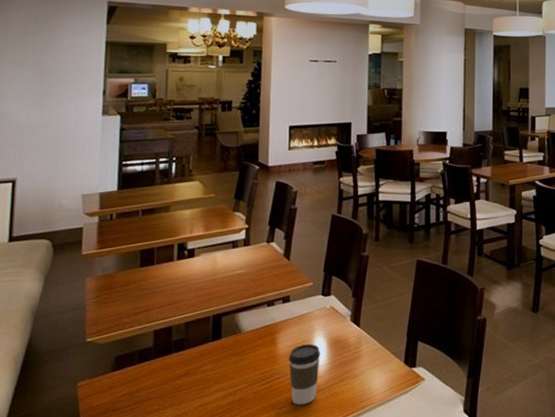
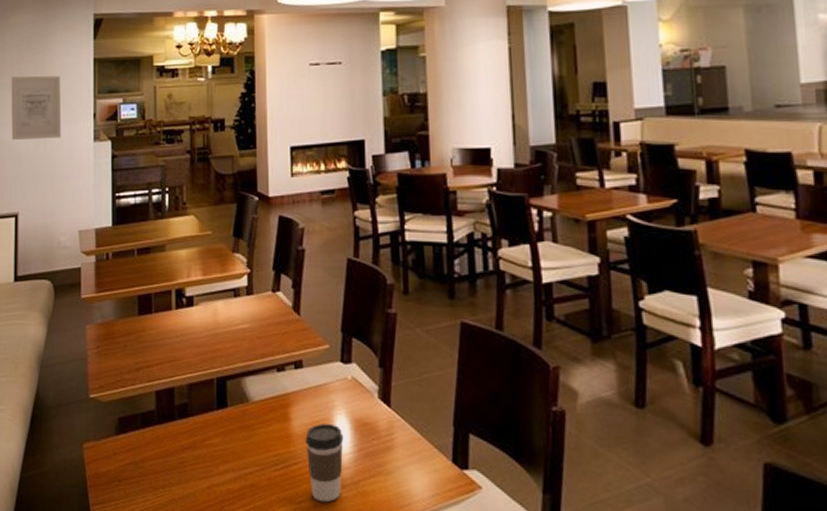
wall art: none [11,52,70,112] -> present [11,75,62,141]

